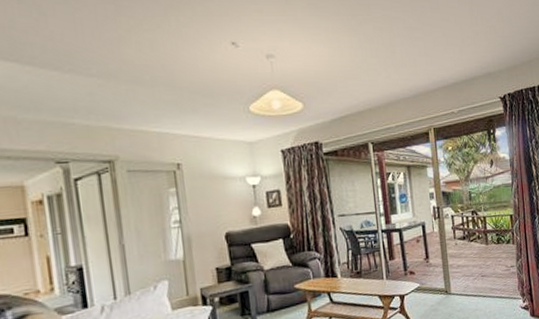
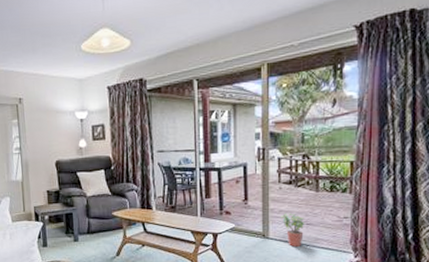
potted plant: none [459,267,481,299] -> present [281,213,305,247]

